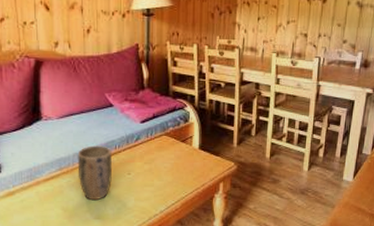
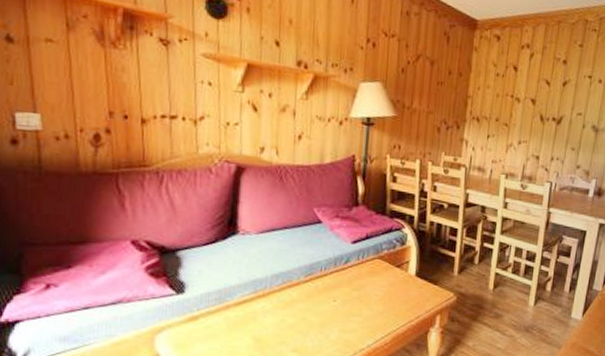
plant pot: present [77,145,113,200] -> none [275,266,317,329]

